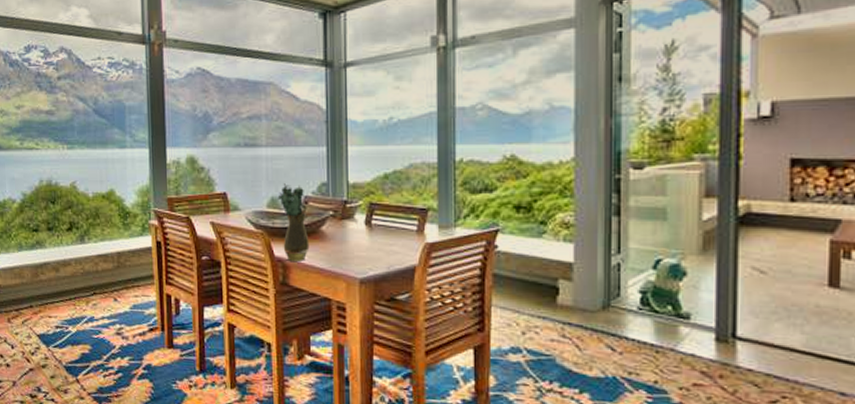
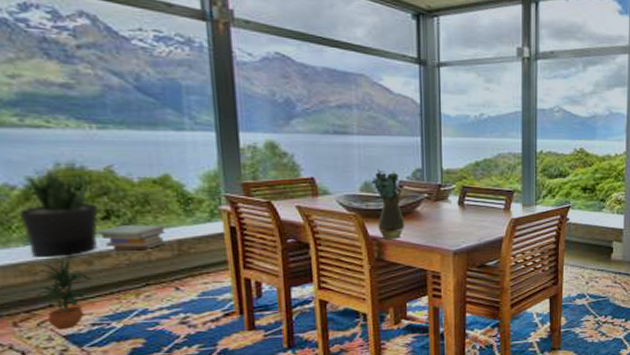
planter: none [17,185,65,264] -> present [20,169,98,259]
potted plant: none [21,265,59,329] -> present [33,259,94,329]
books: none [62,236,109,261] -> present [95,225,165,251]

